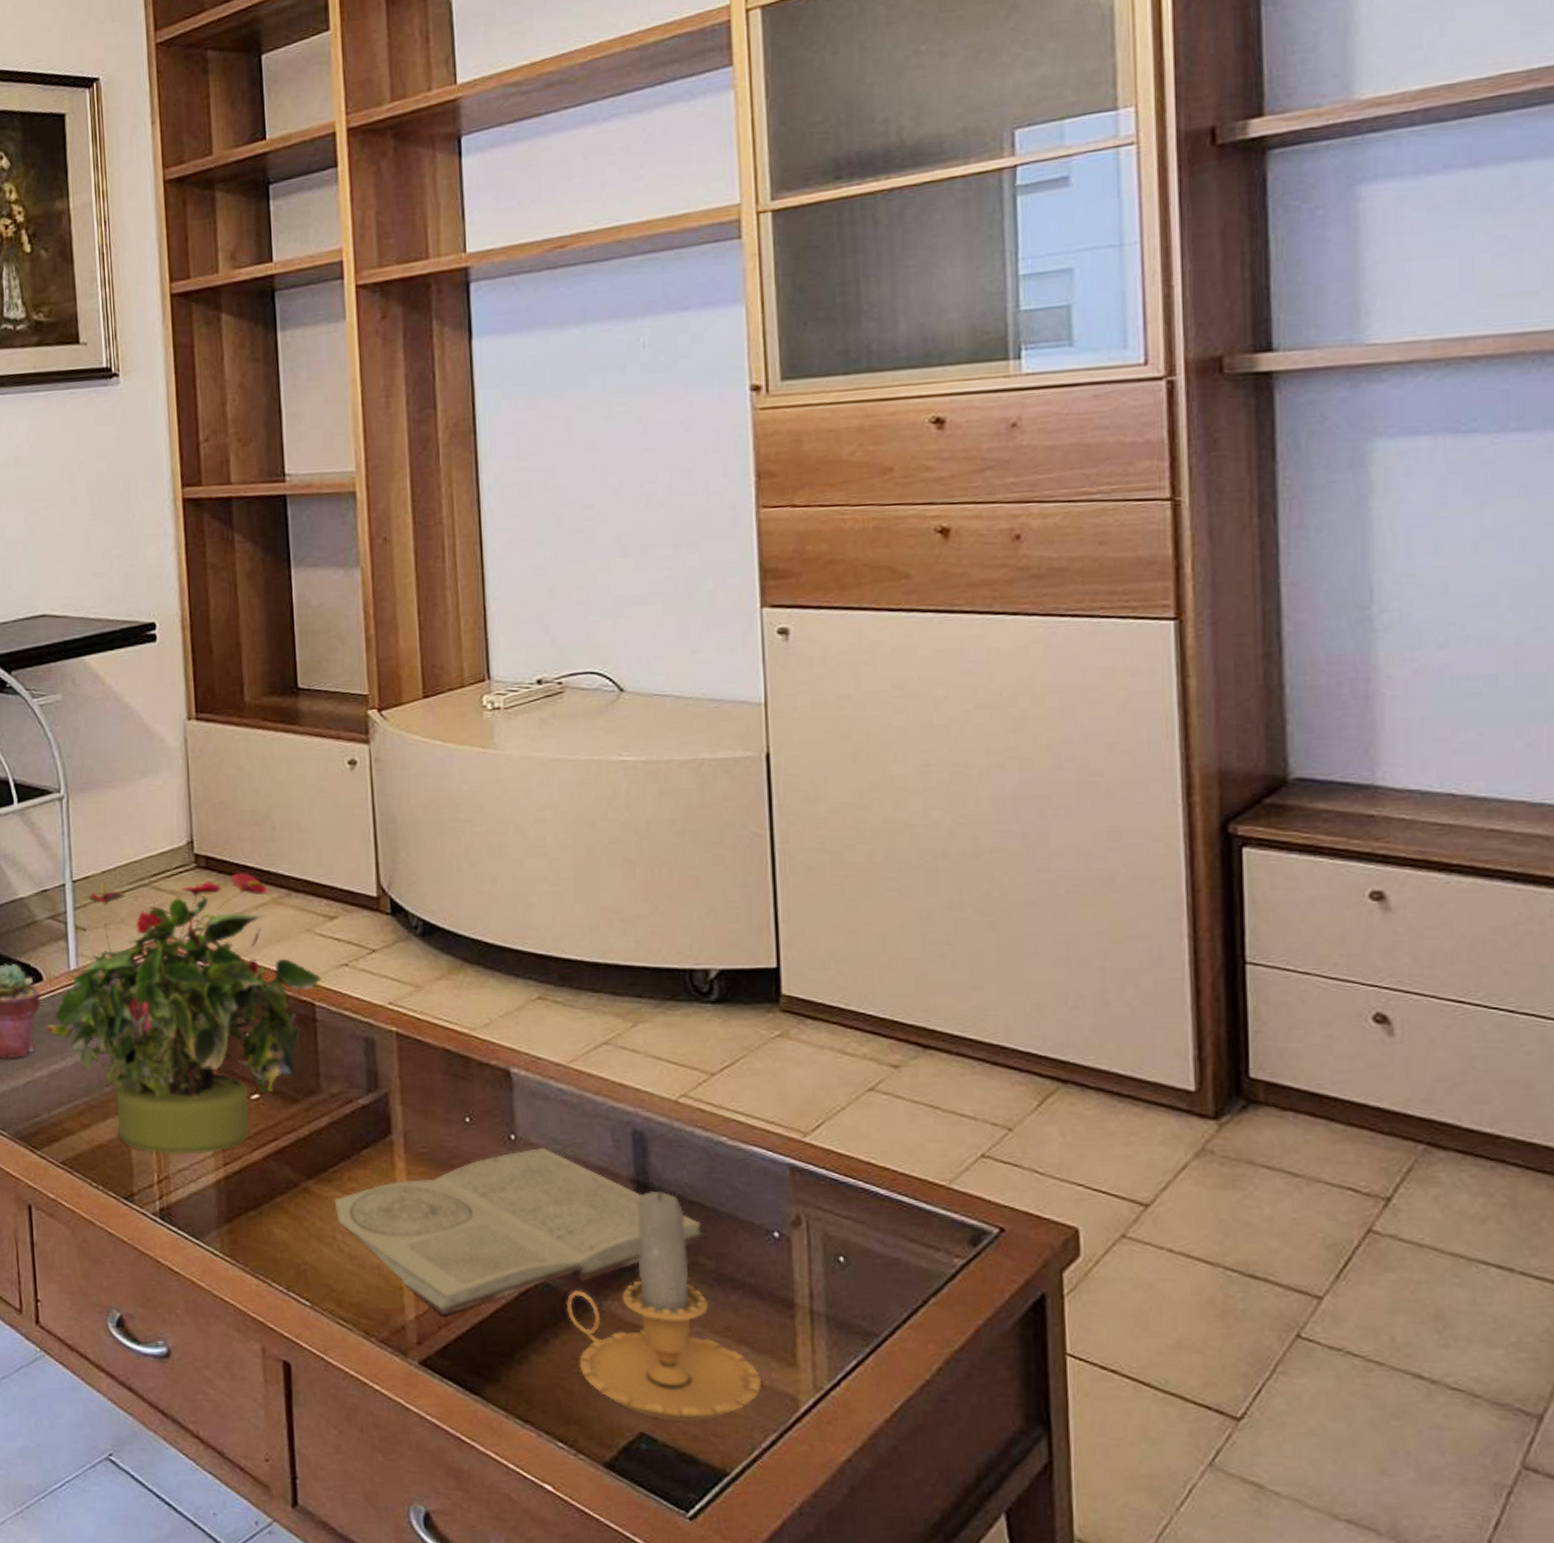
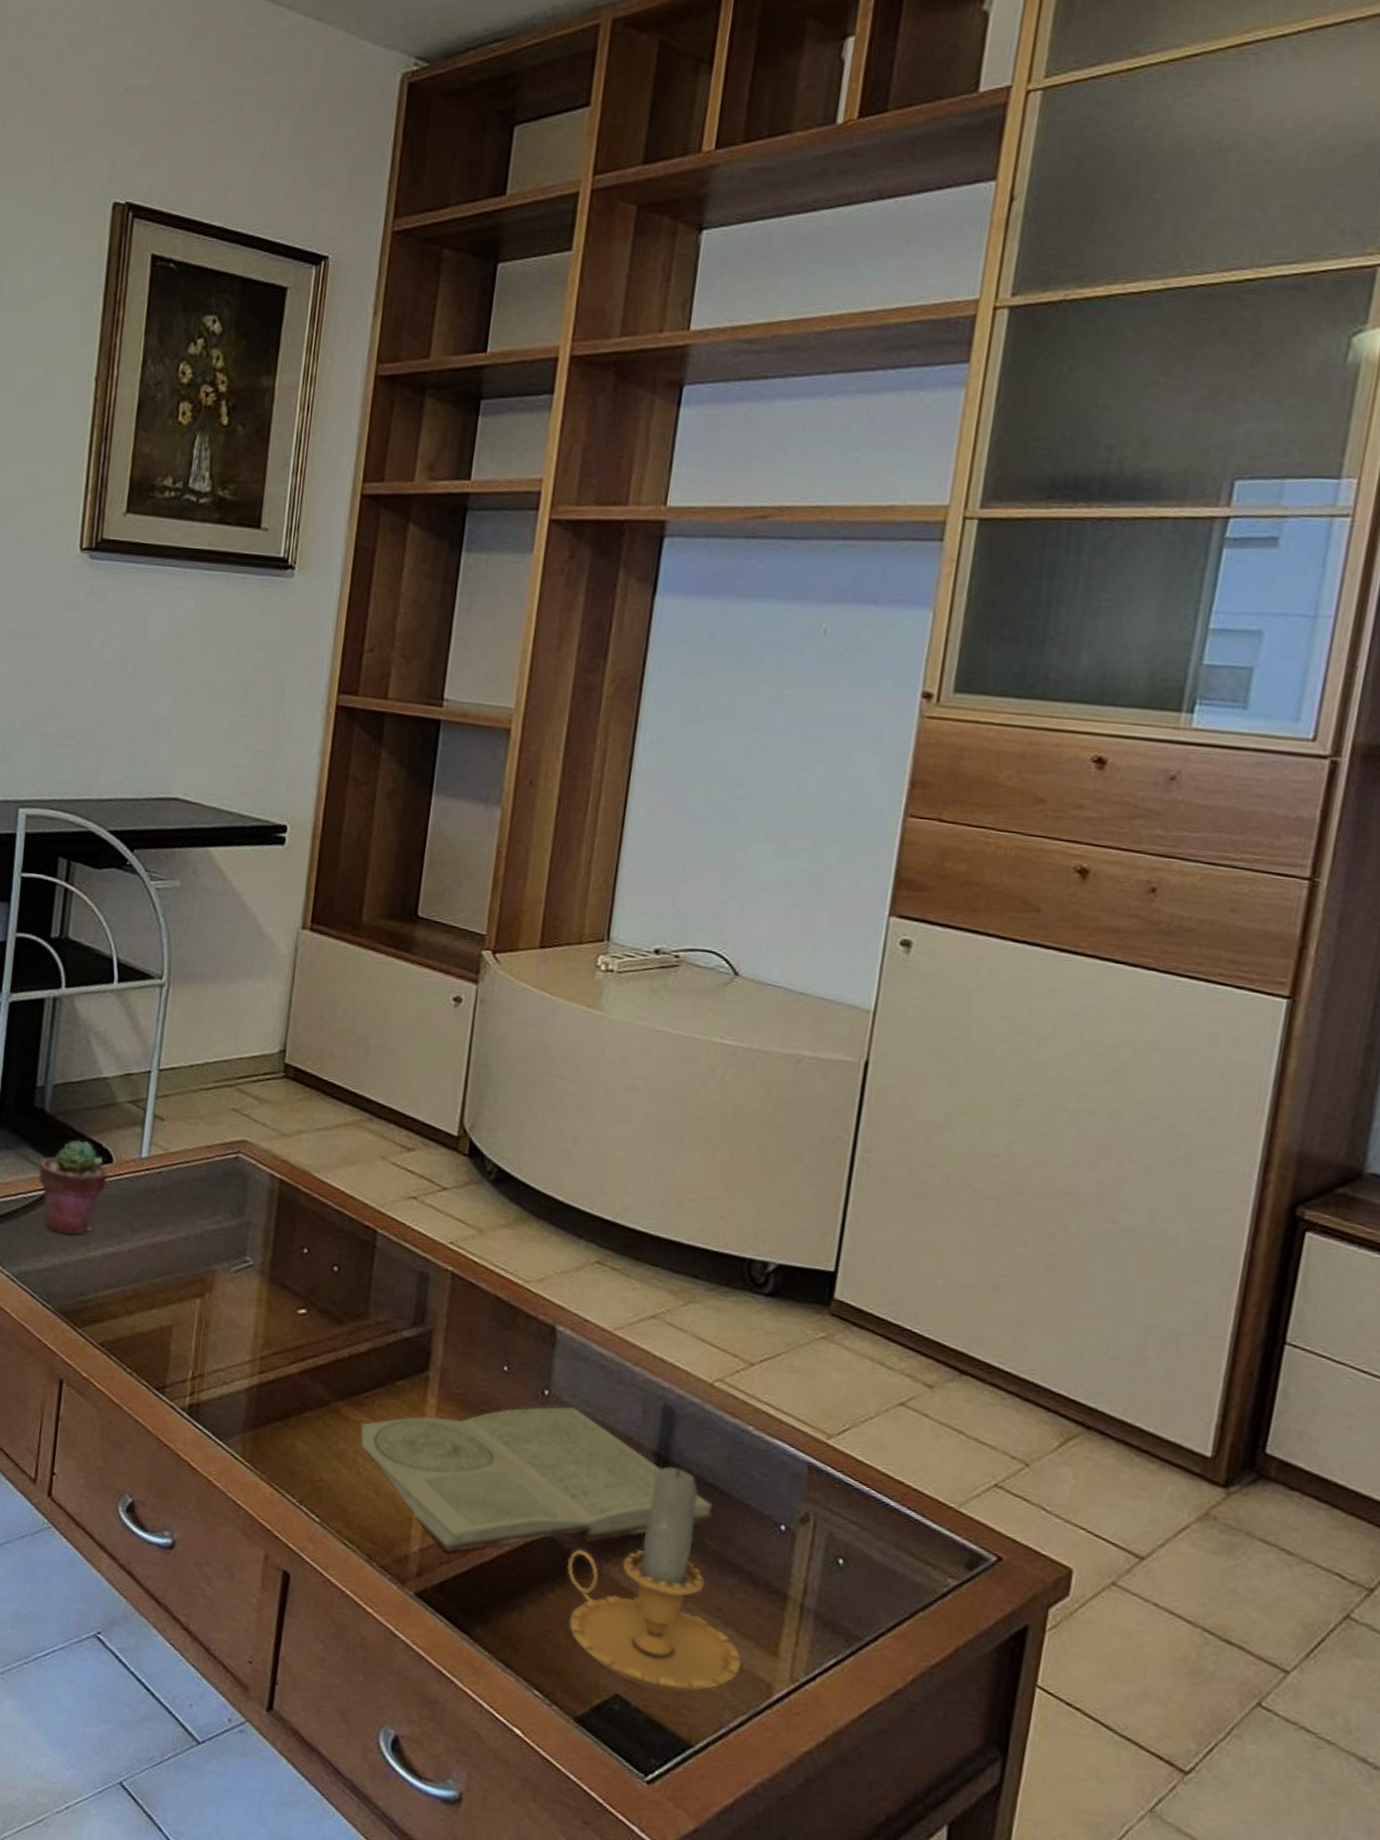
potted plant: present [46,873,322,1155] -> none [108,1076,389,1360]

